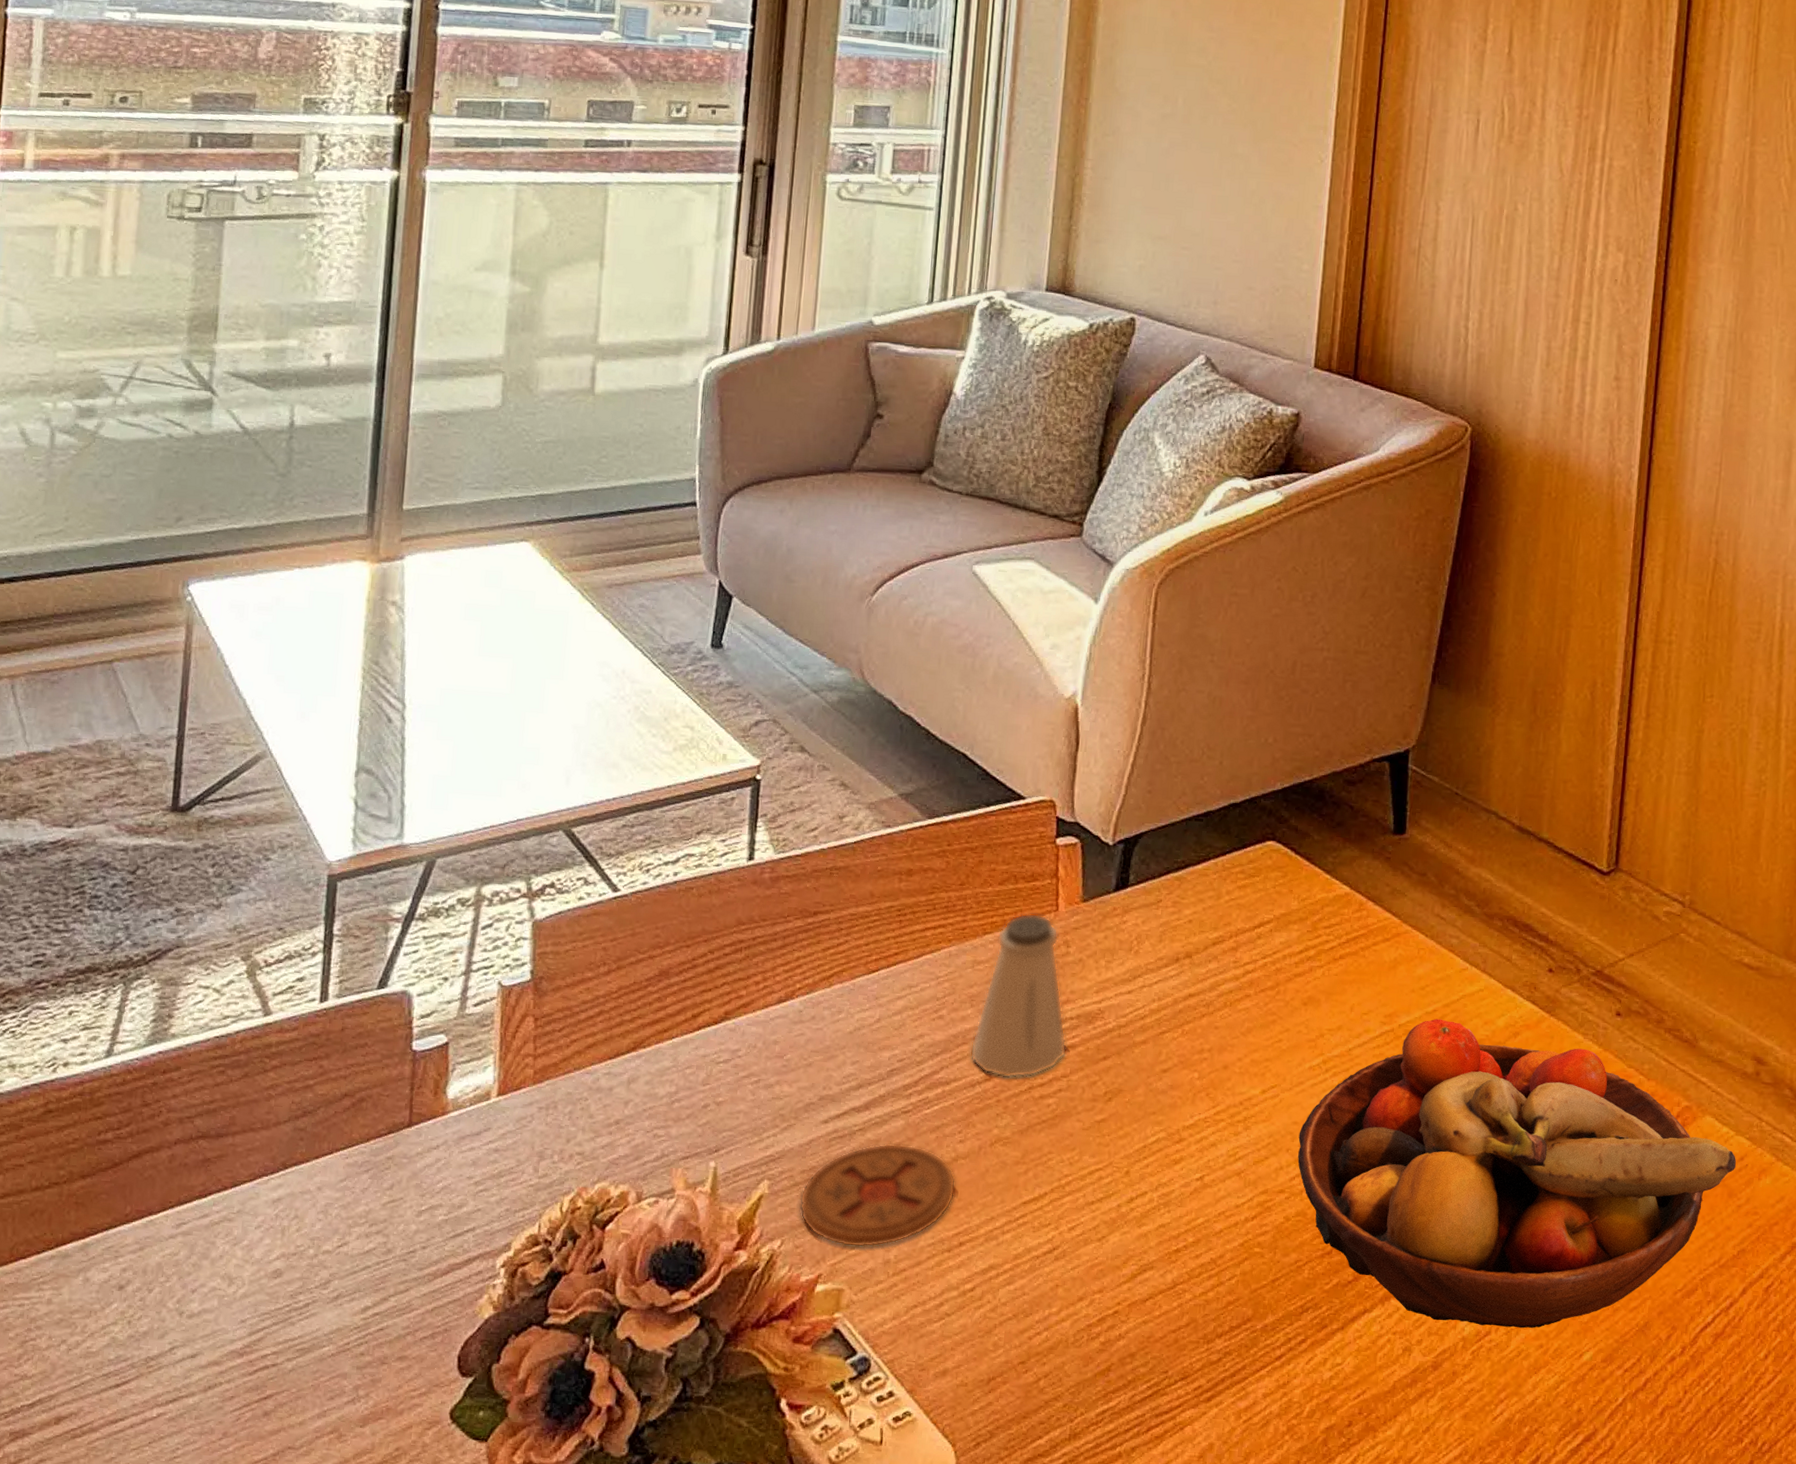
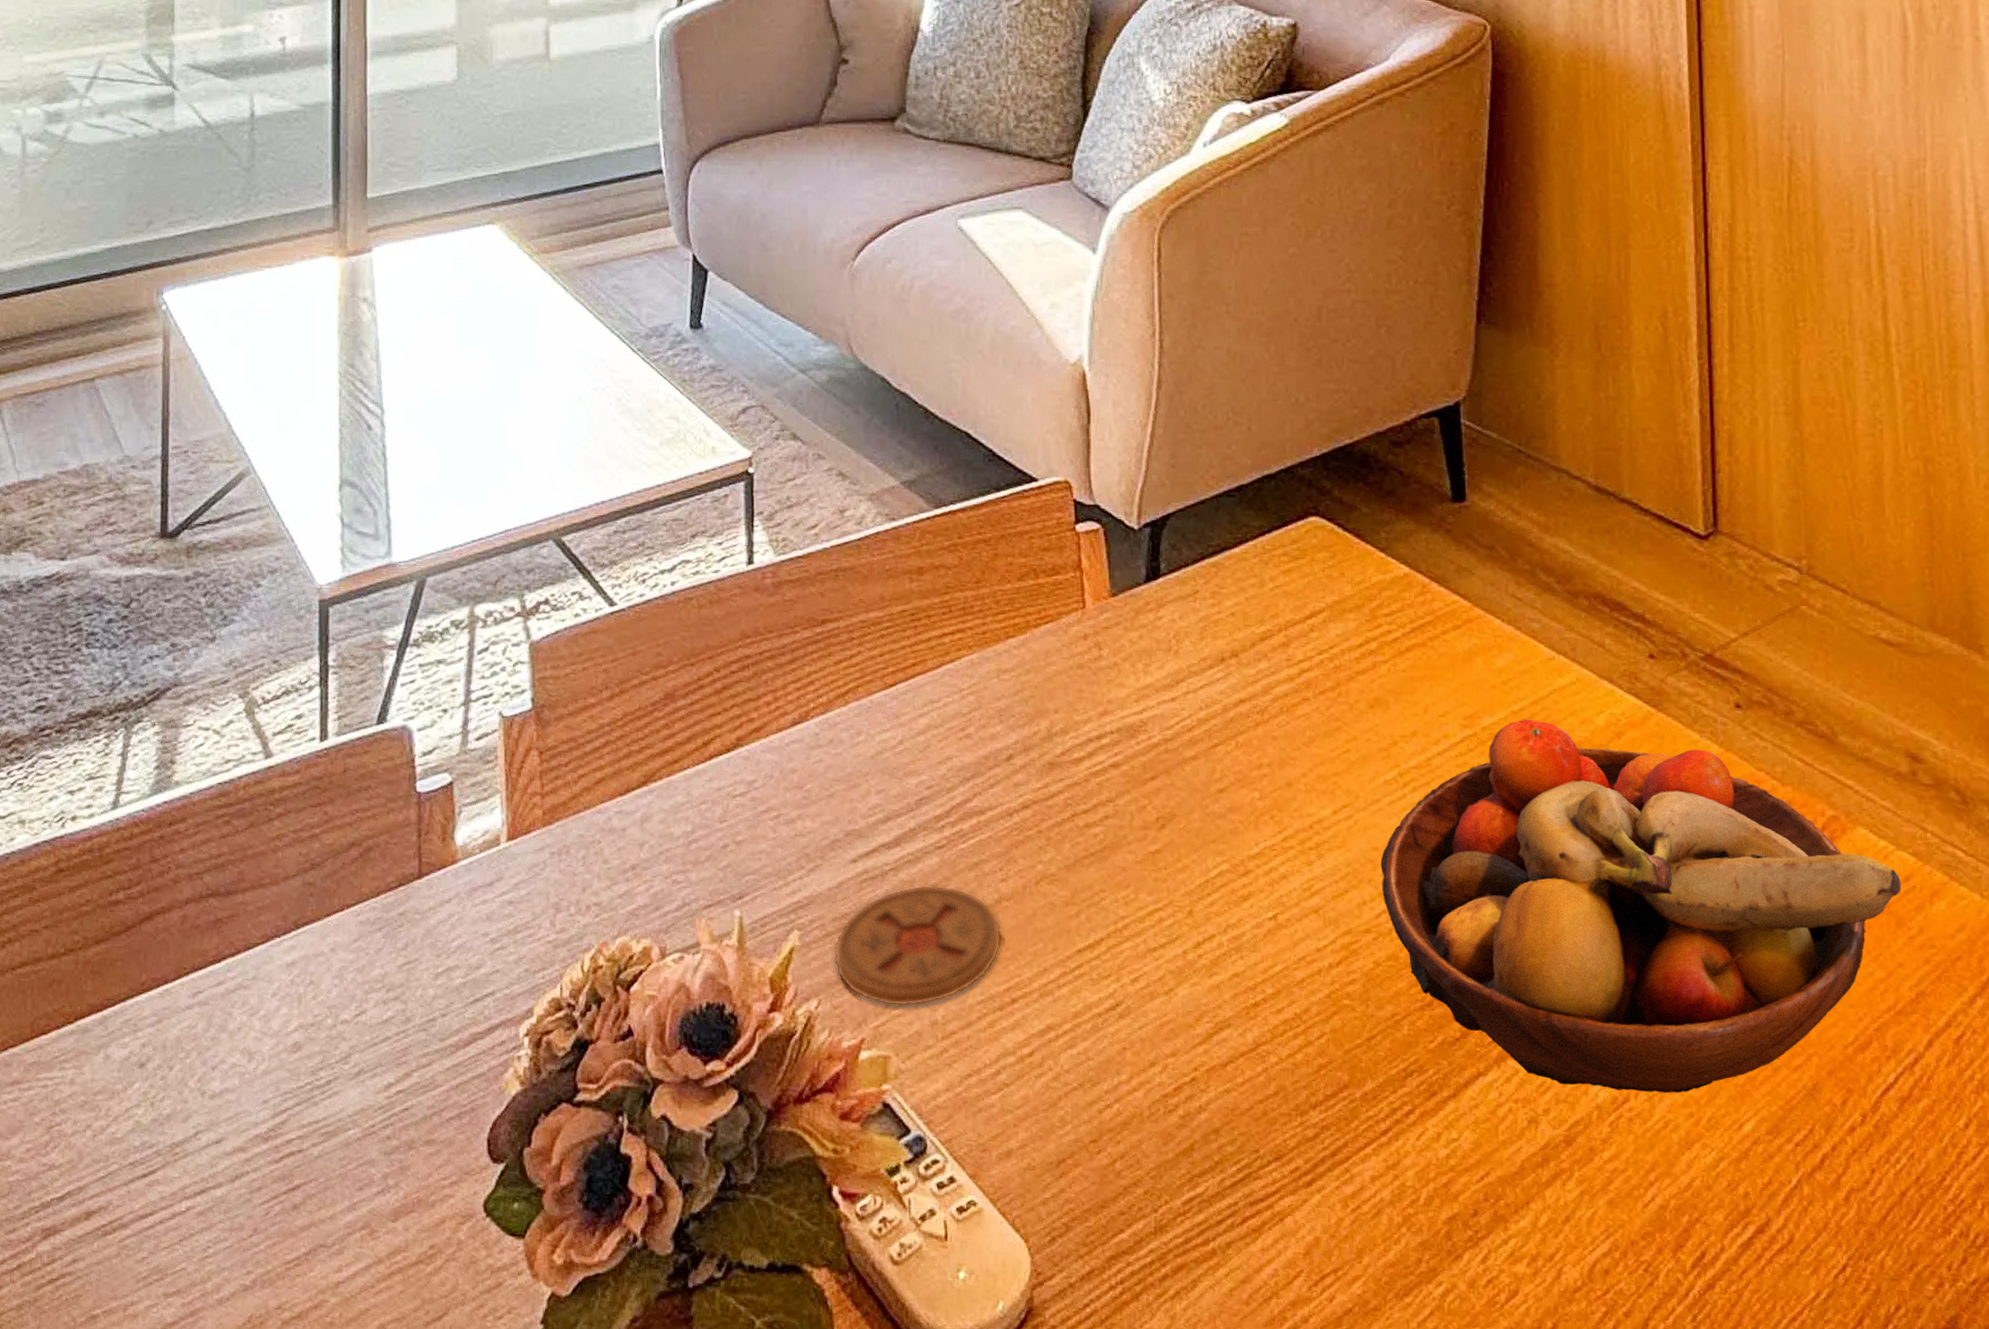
saltshaker: present [970,913,1067,1079] -> none [1004,612,1110,805]

